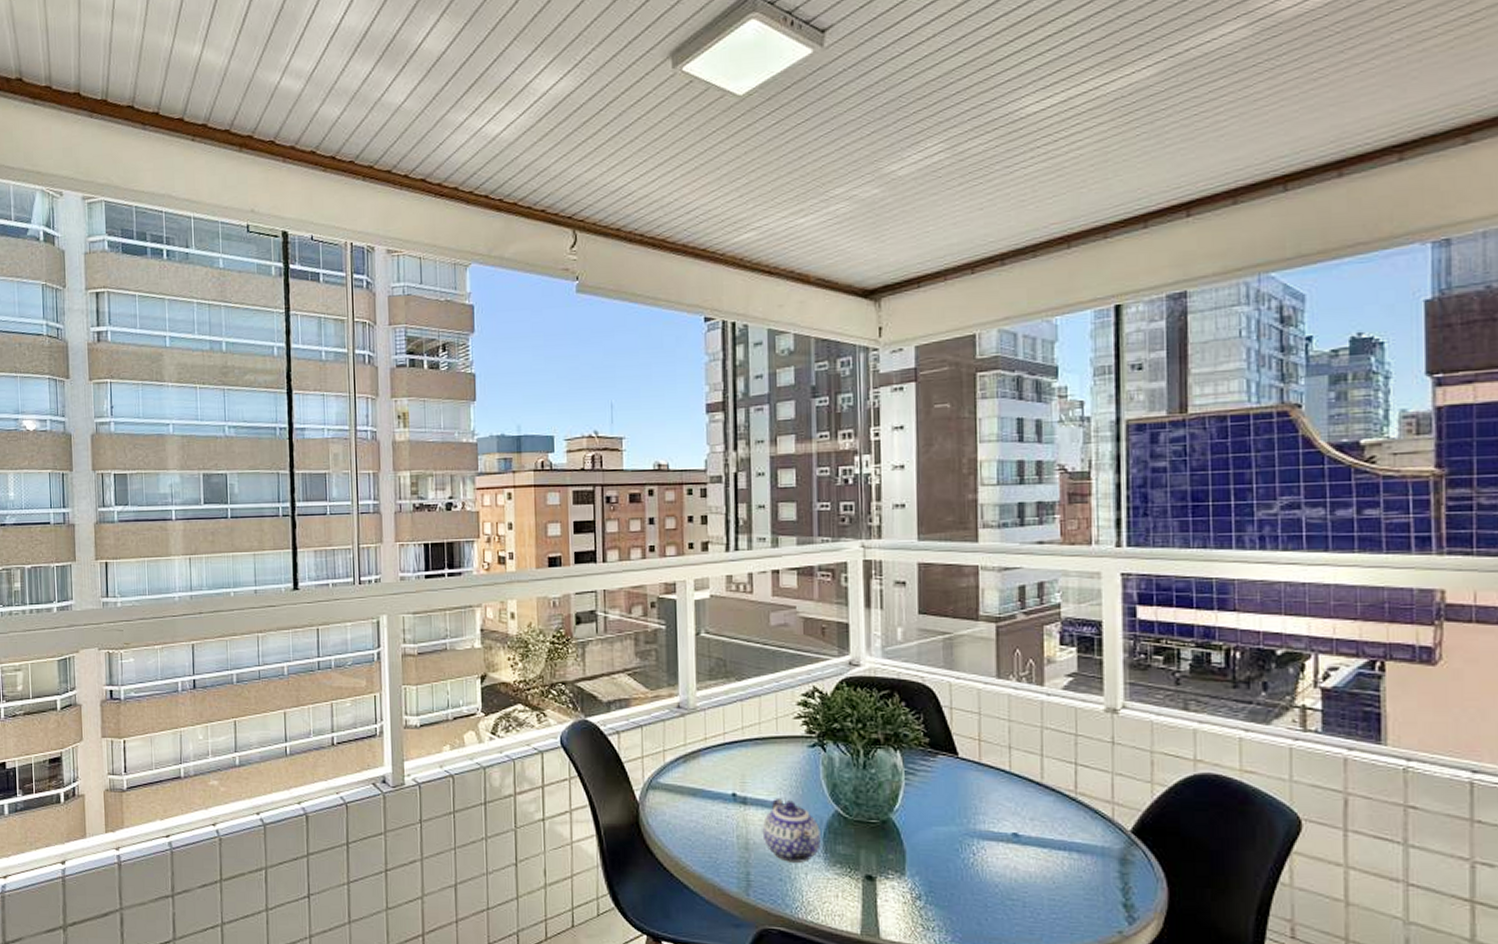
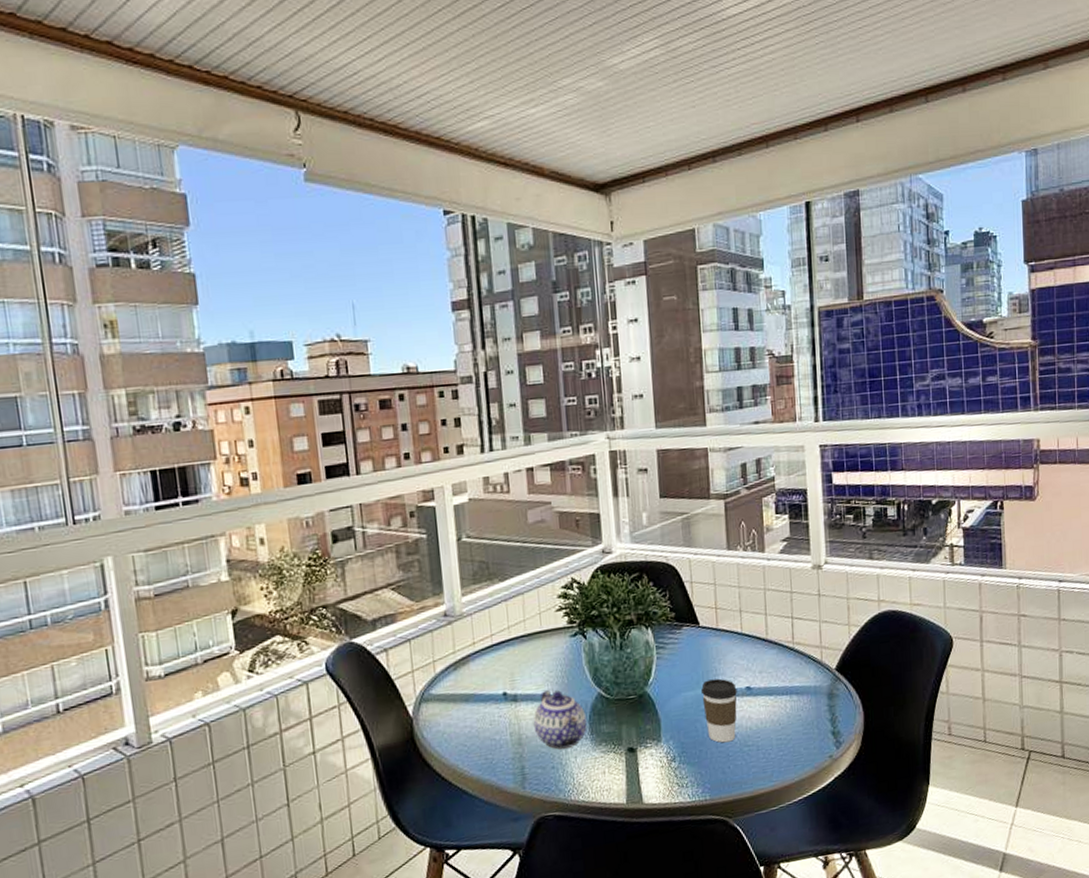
coffee cup: none [957,818,1001,891] -> present [701,678,737,743]

